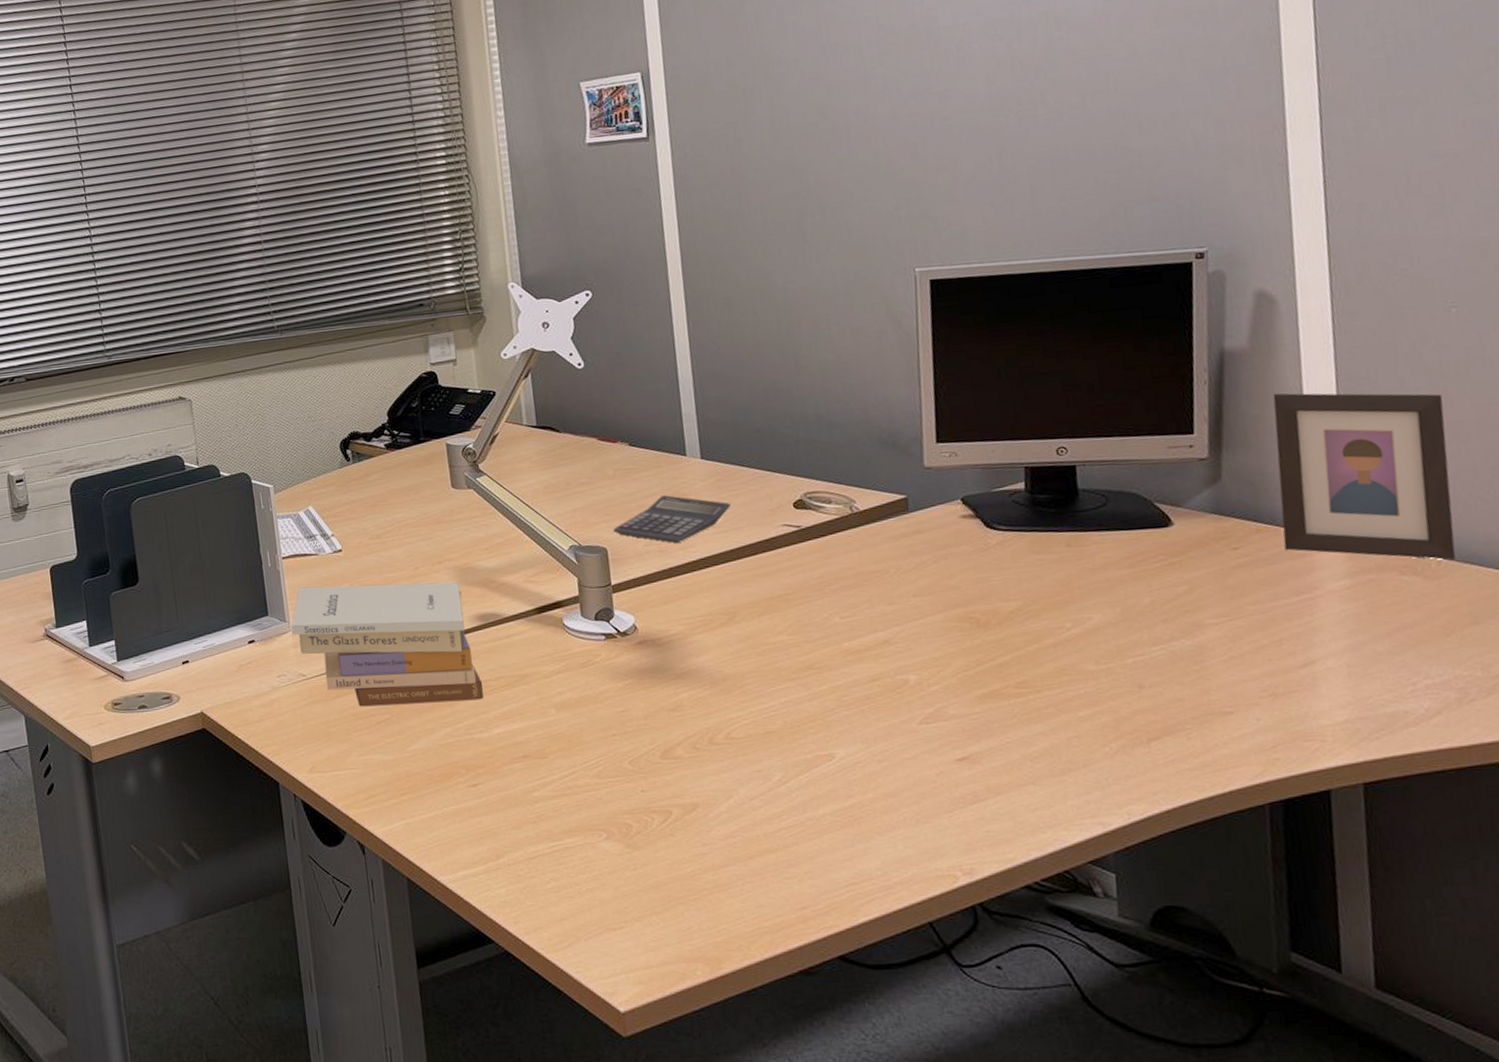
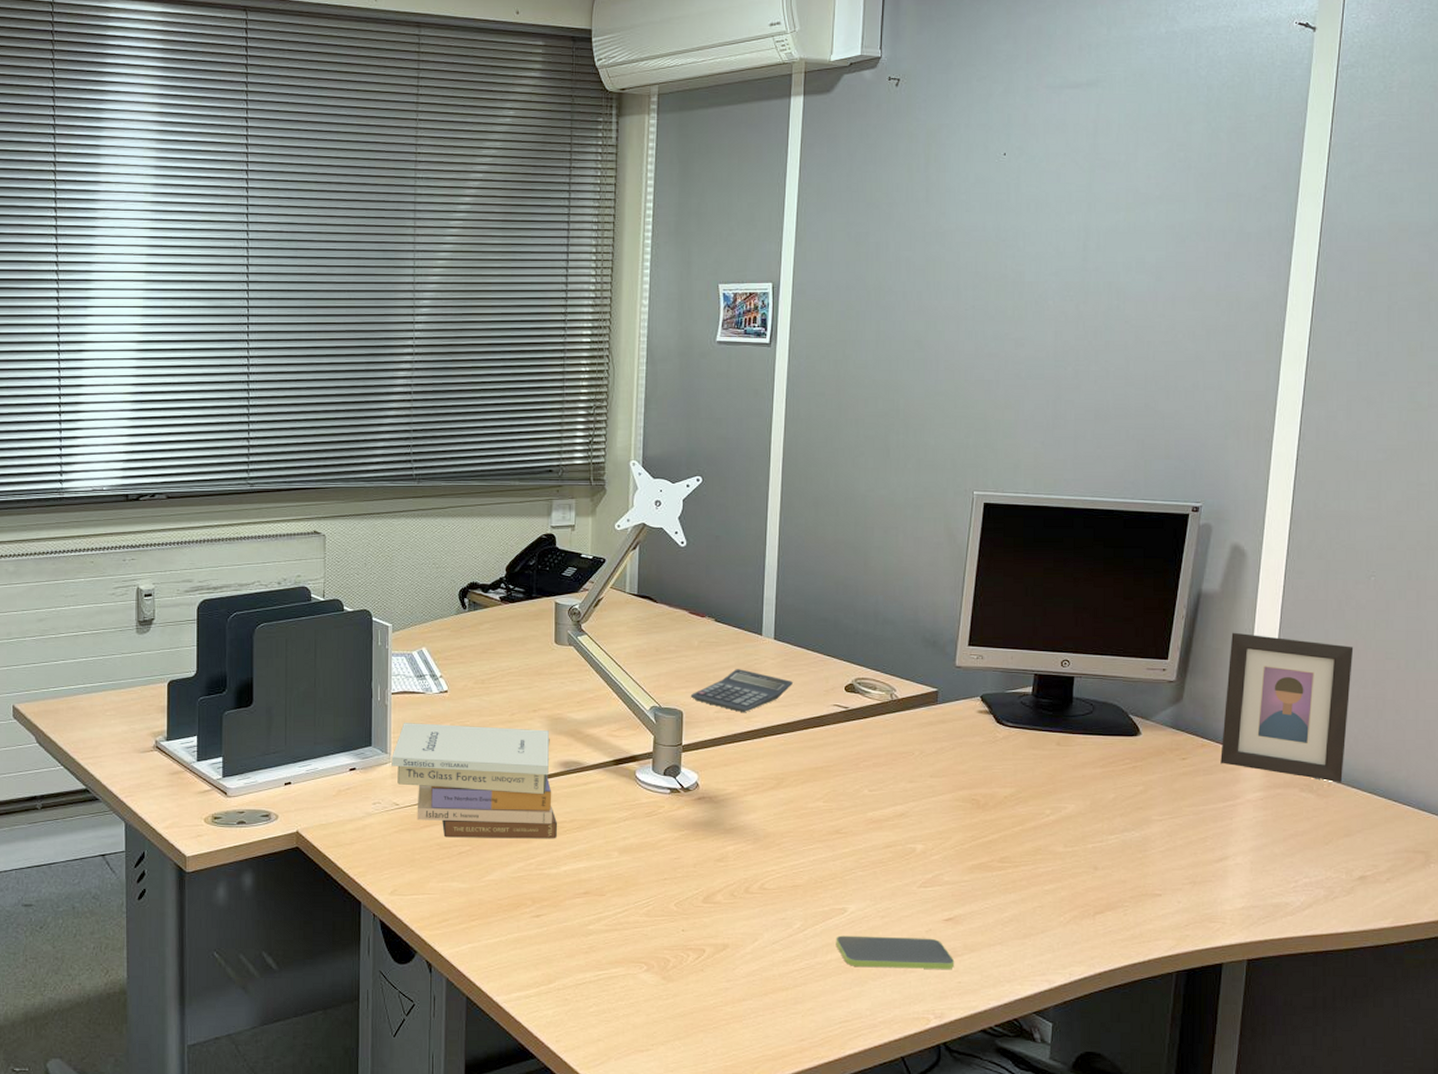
phone: none [826,782,979,820] -> present [836,935,955,969]

